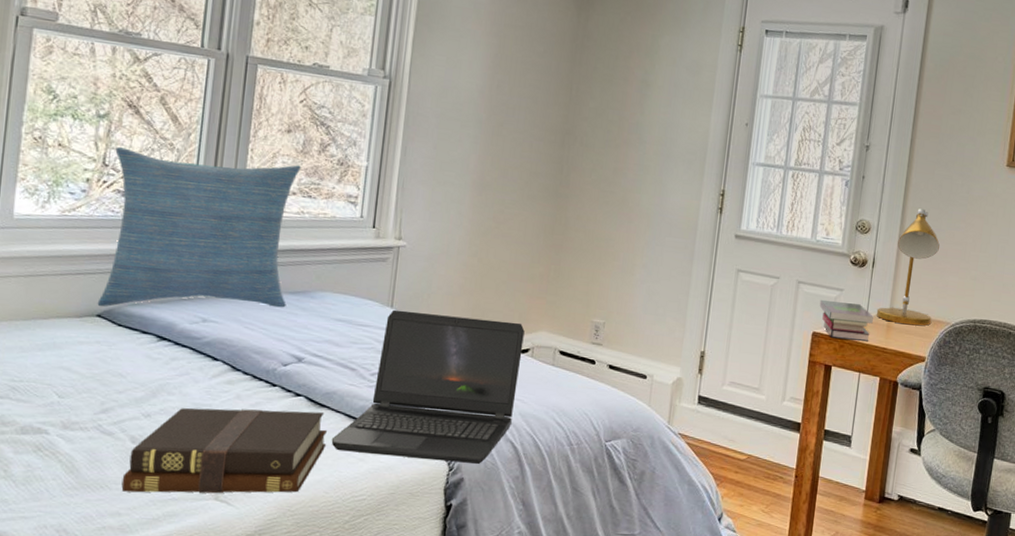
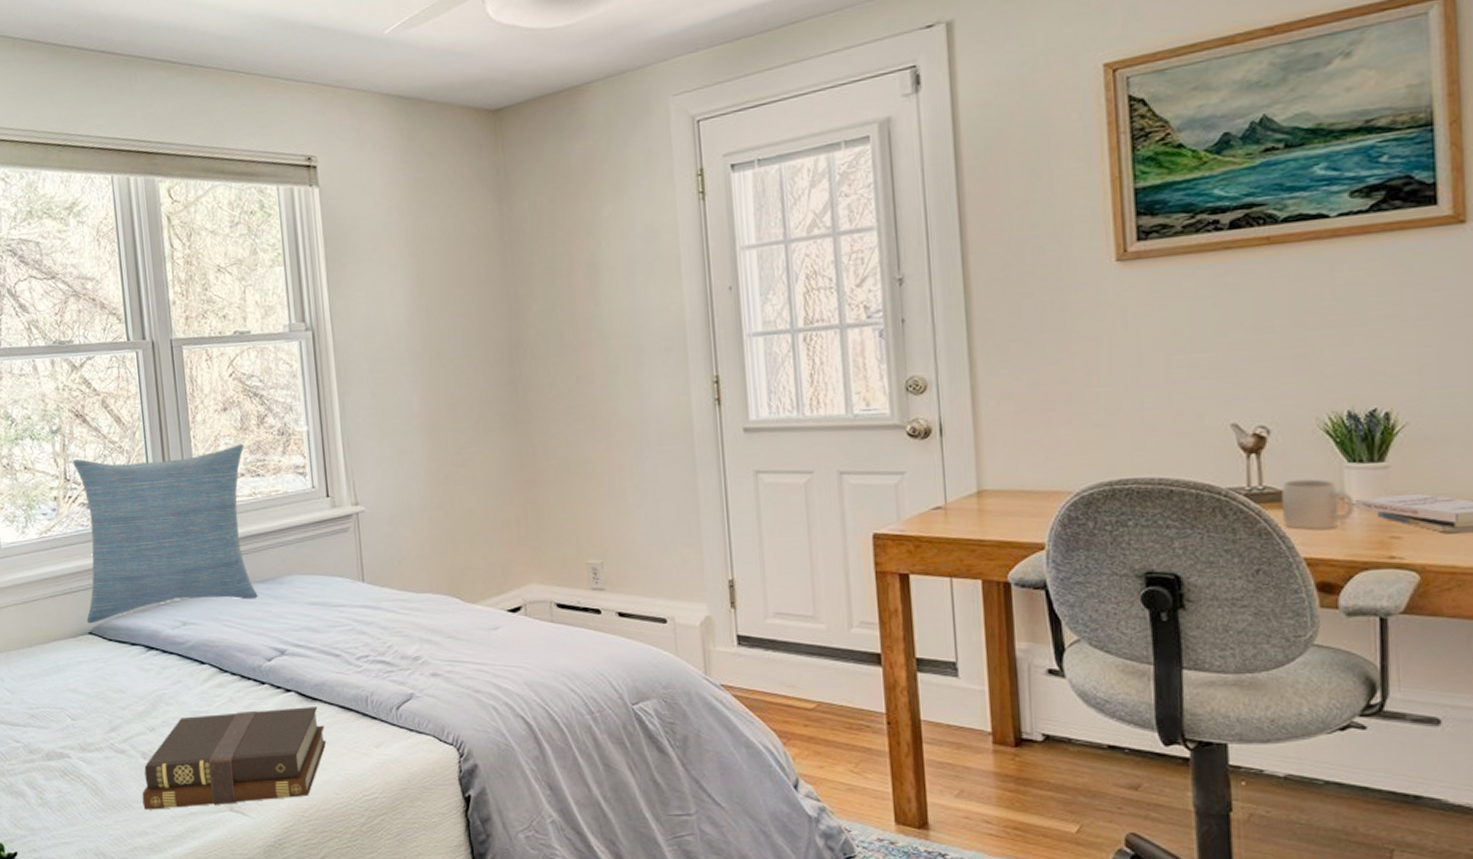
laptop computer: present [331,309,525,465] -> none [330,577,518,748]
books: present [819,299,873,342] -> none [874,488,956,538]
desk lamp: present [876,209,940,326] -> none [958,345,1043,505]

